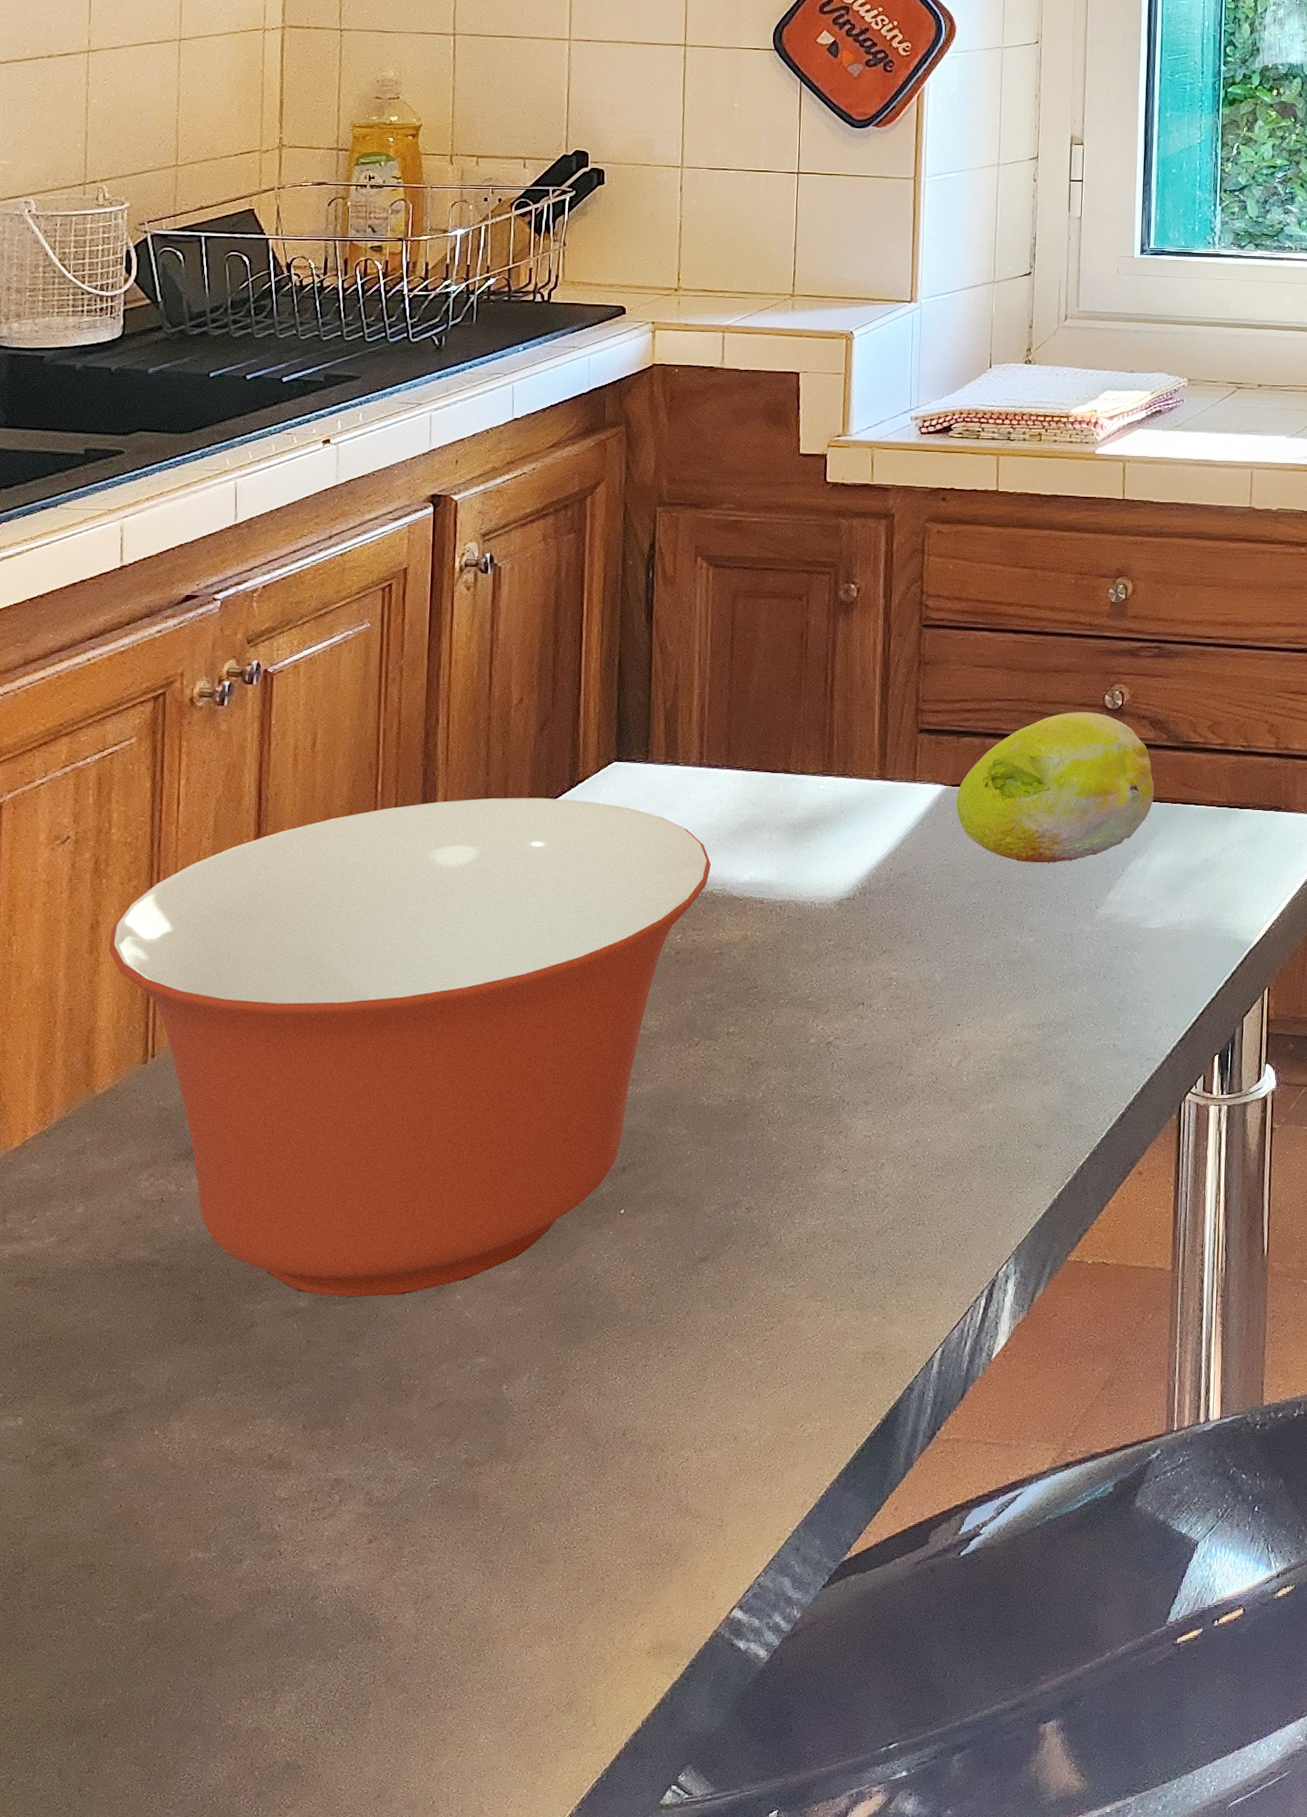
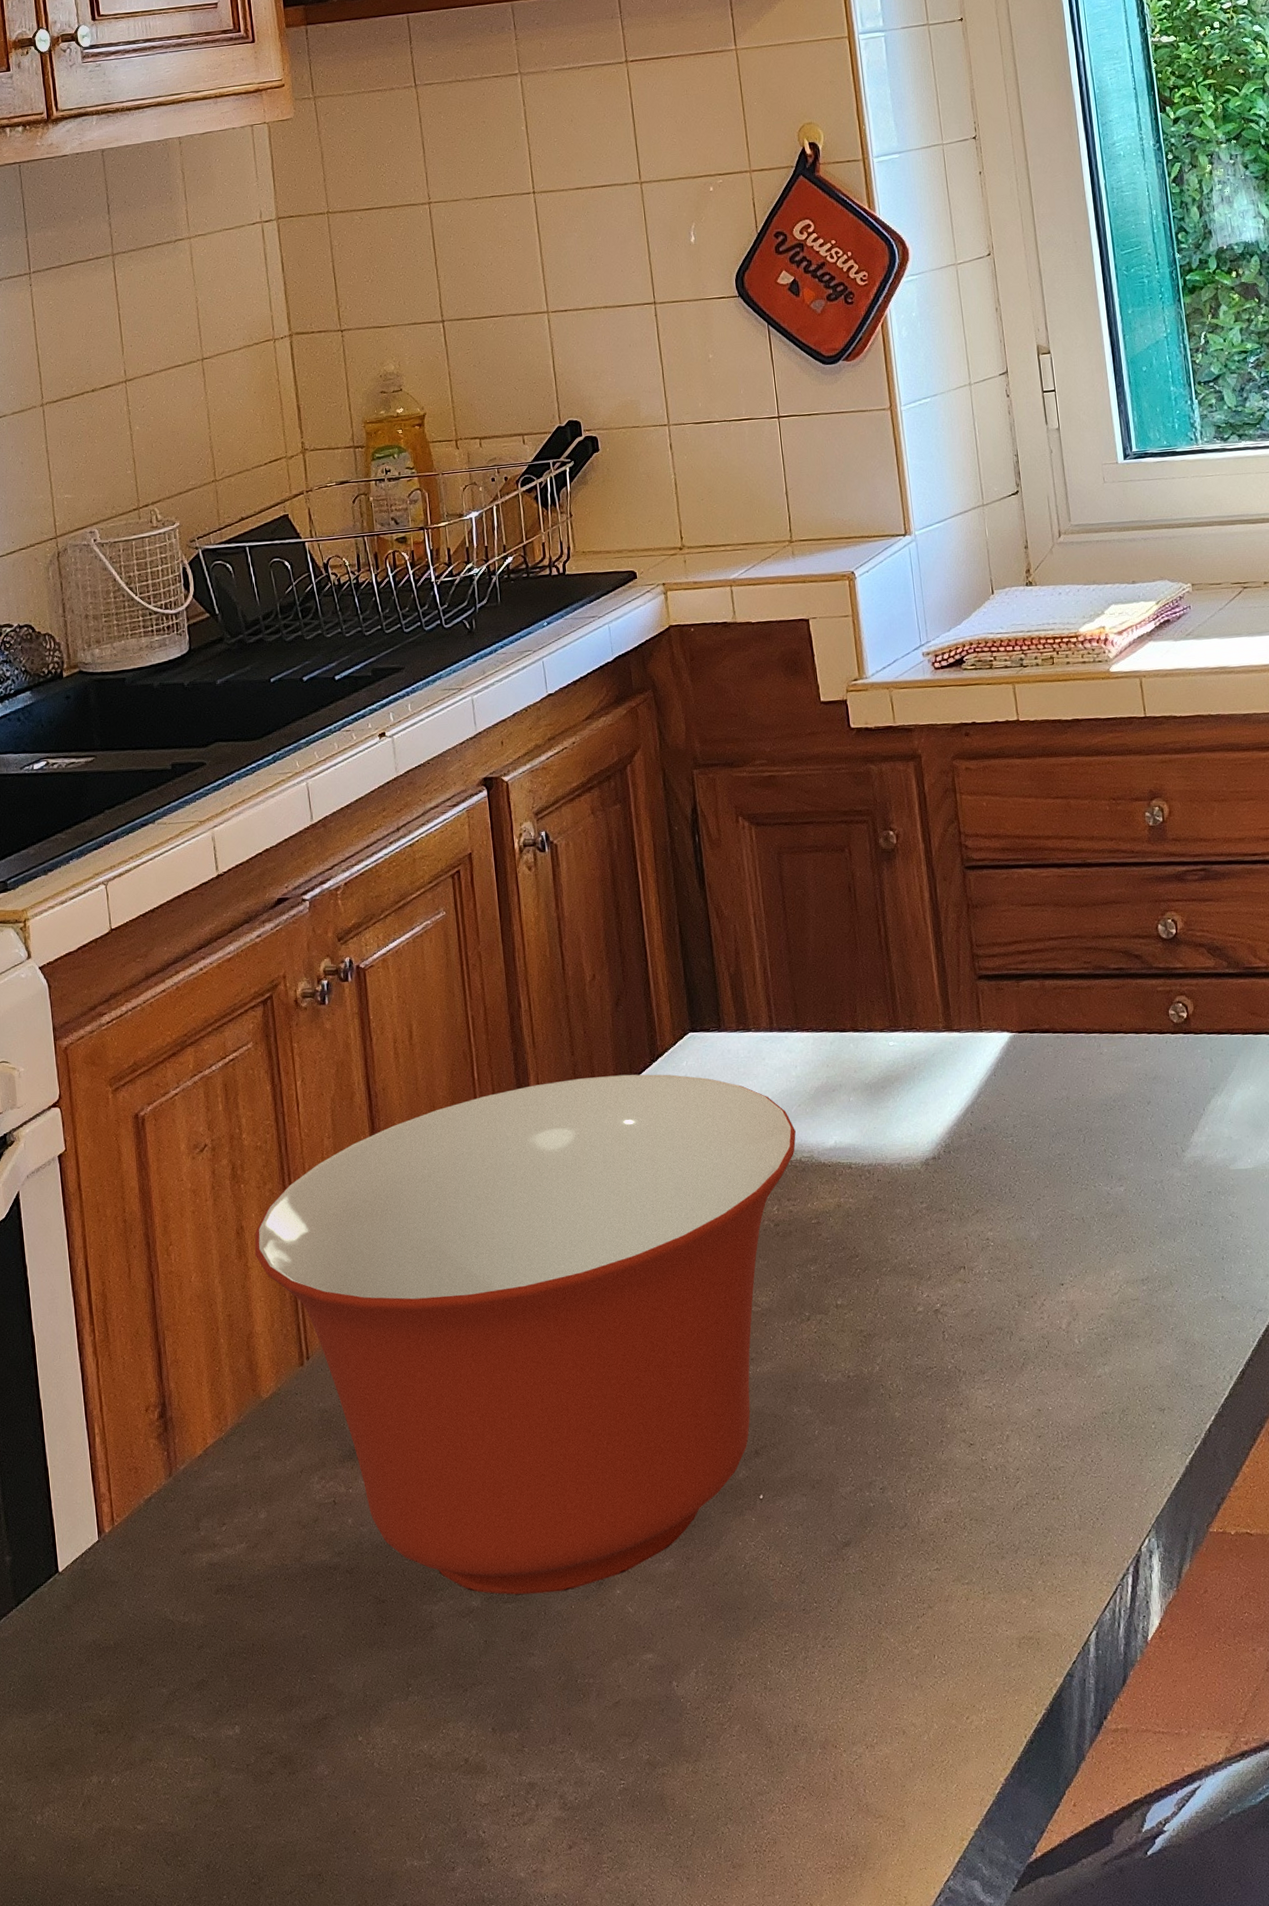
fruit: present [956,712,1155,864] -> none [1024,943,1224,1108]

